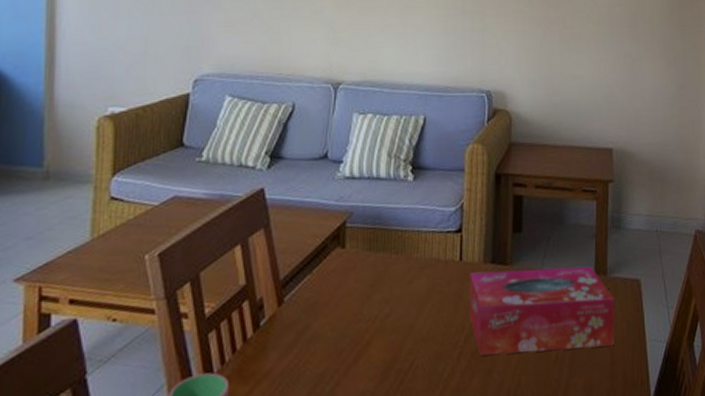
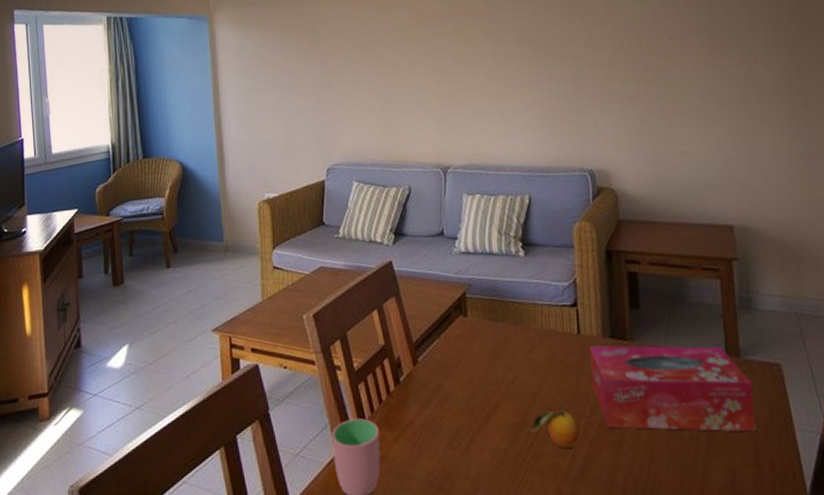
fruit: none [402,333,451,382] -> present [530,402,579,448]

